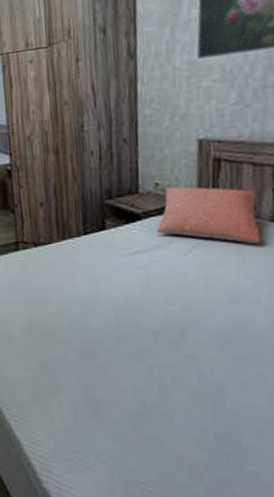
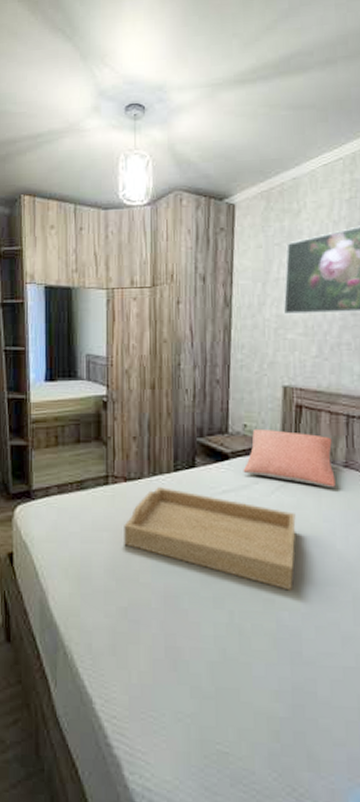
serving tray: none [37,250,216,347] -> present [124,487,296,591]

